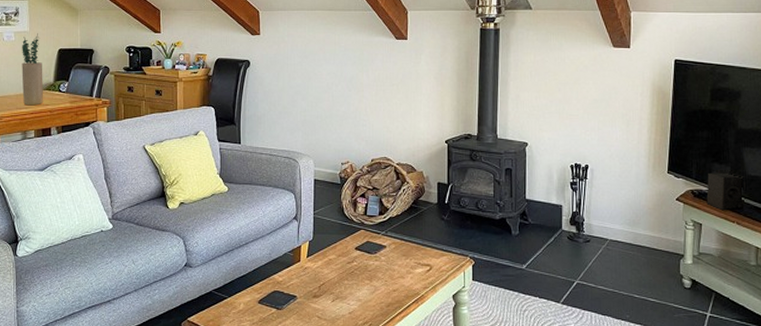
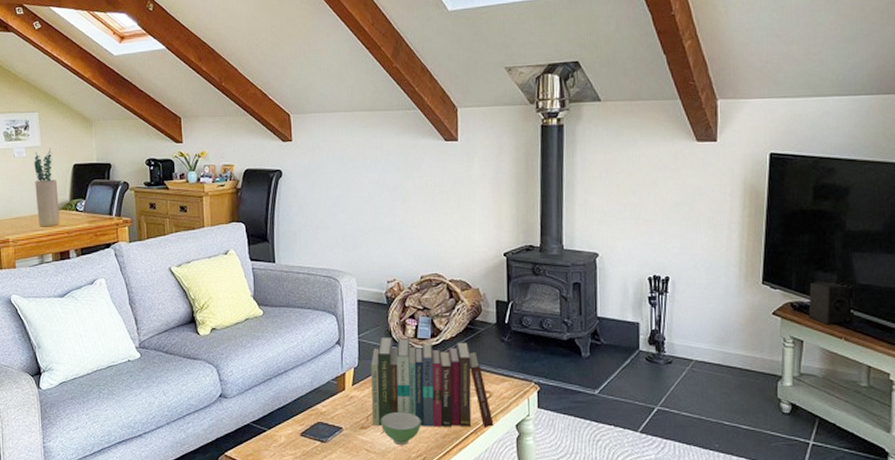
books: none [323,213,433,297] -> present [371,336,494,427]
bowl: none [331,281,369,313] -> present [379,411,423,446]

